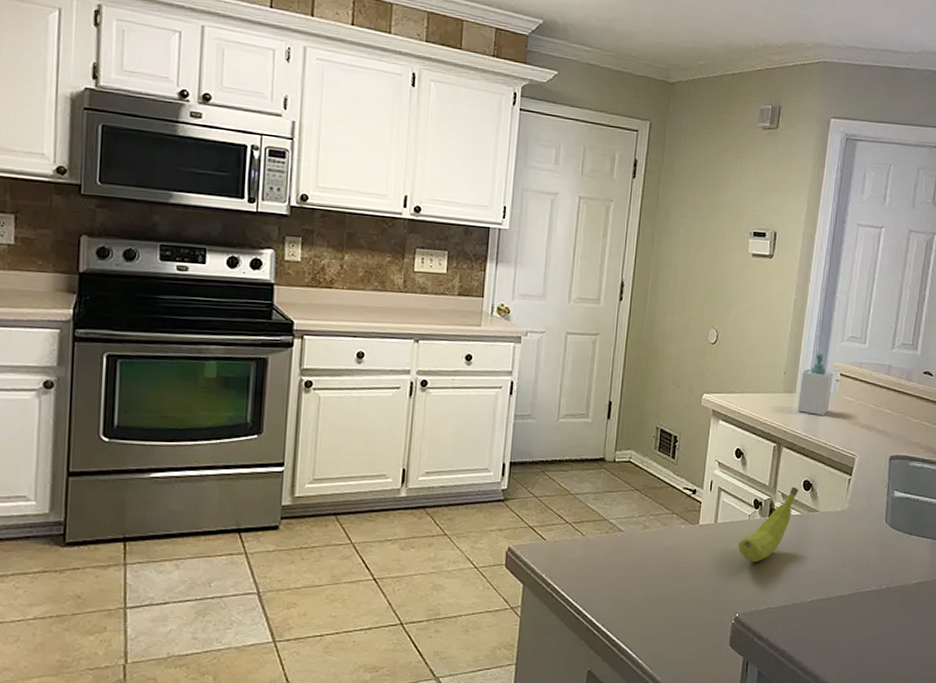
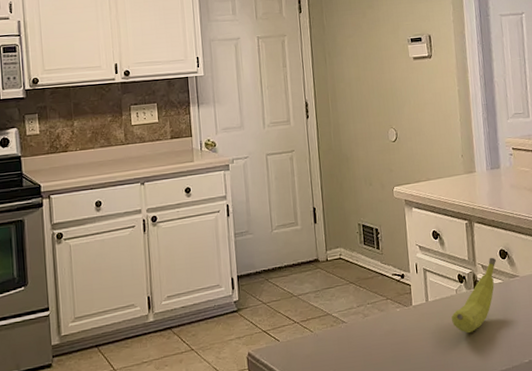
soap bottle: present [797,352,834,415] -> none [477,132,509,189]

